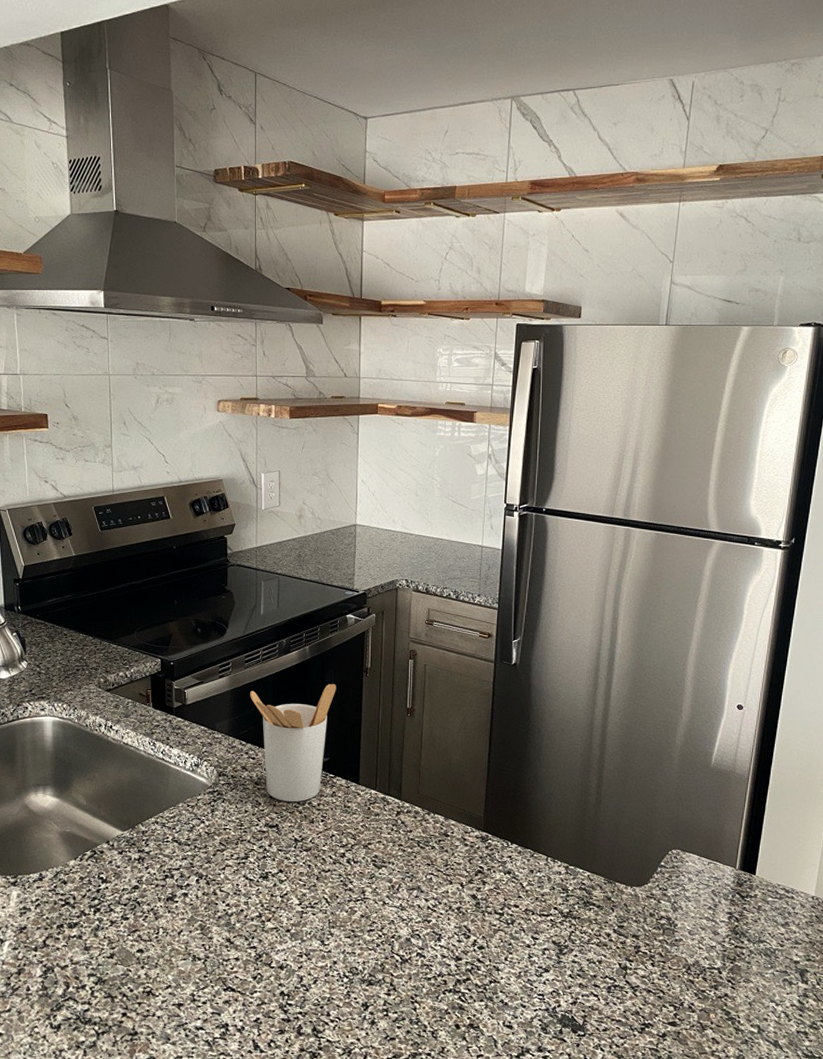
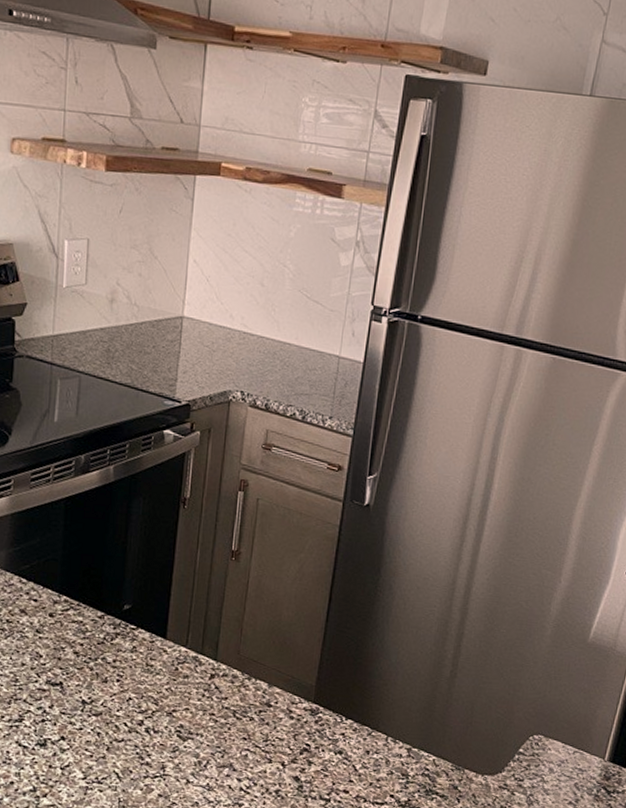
utensil holder: present [250,684,336,802] -> none [35,514,145,657]

